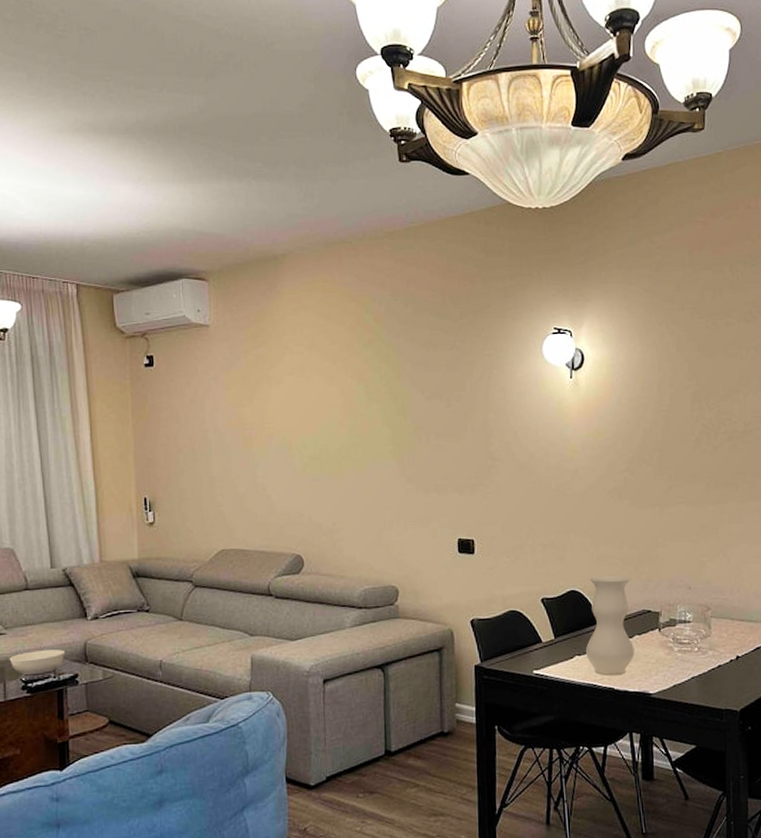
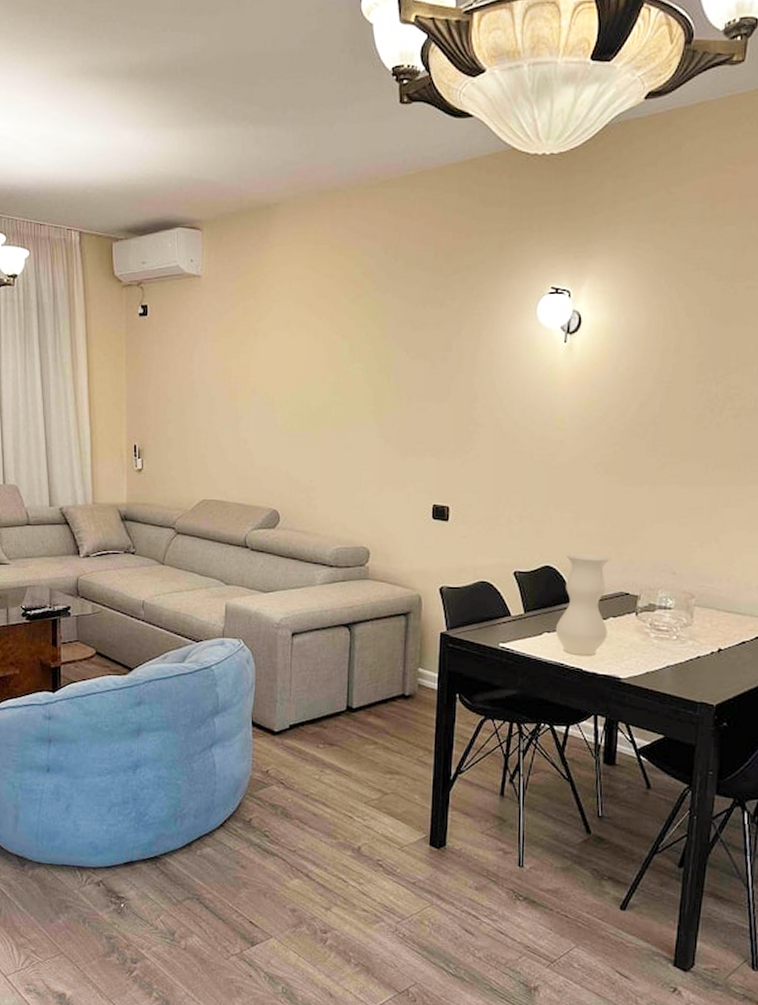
bowl: present [9,649,66,677] -> none [12,582,60,605]

